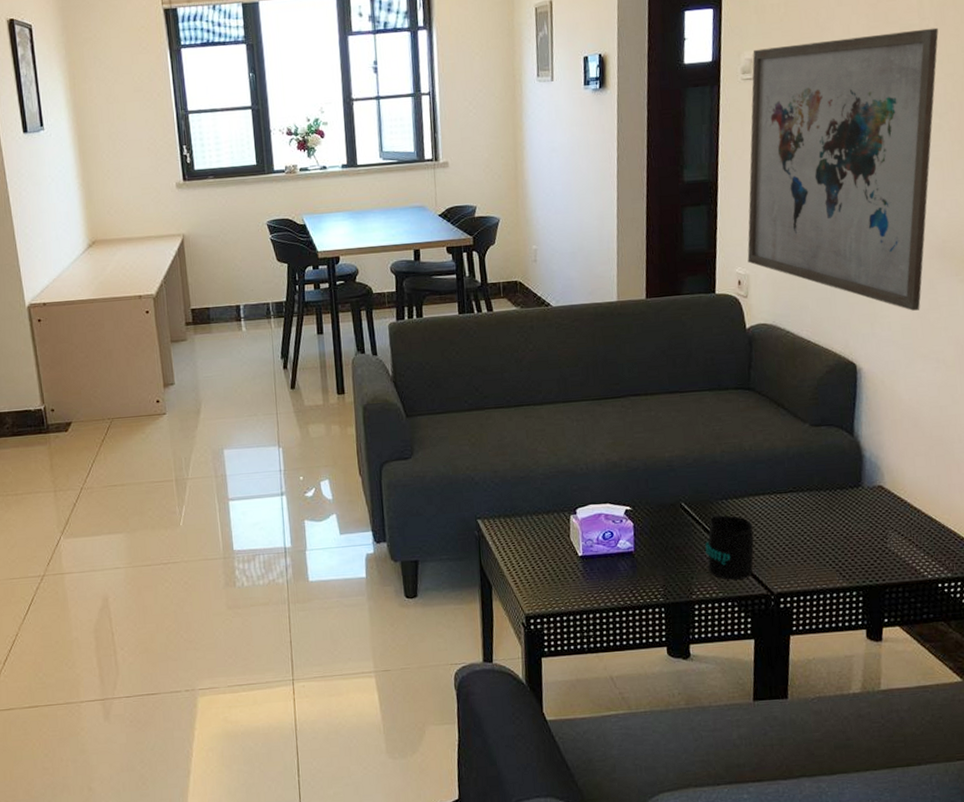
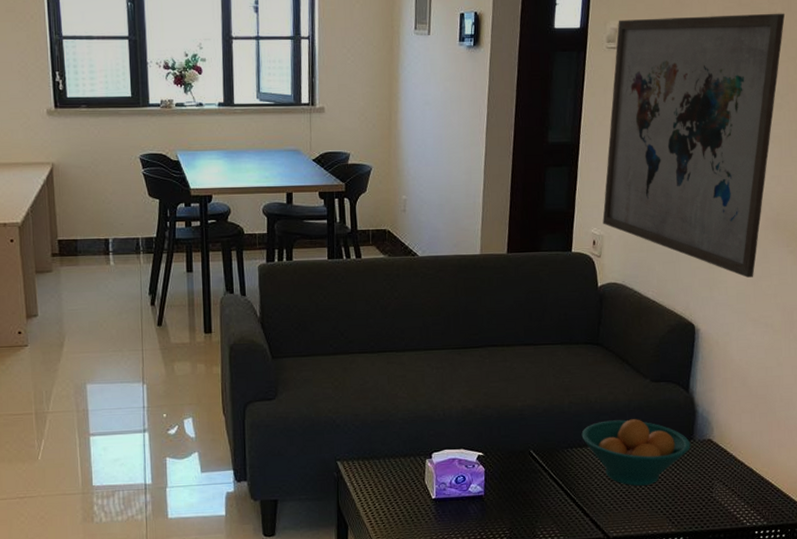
mug: present [705,514,754,580] -> none [550,462,595,524]
fruit bowl: none [736,466,860,539] -> present [581,419,691,487]

